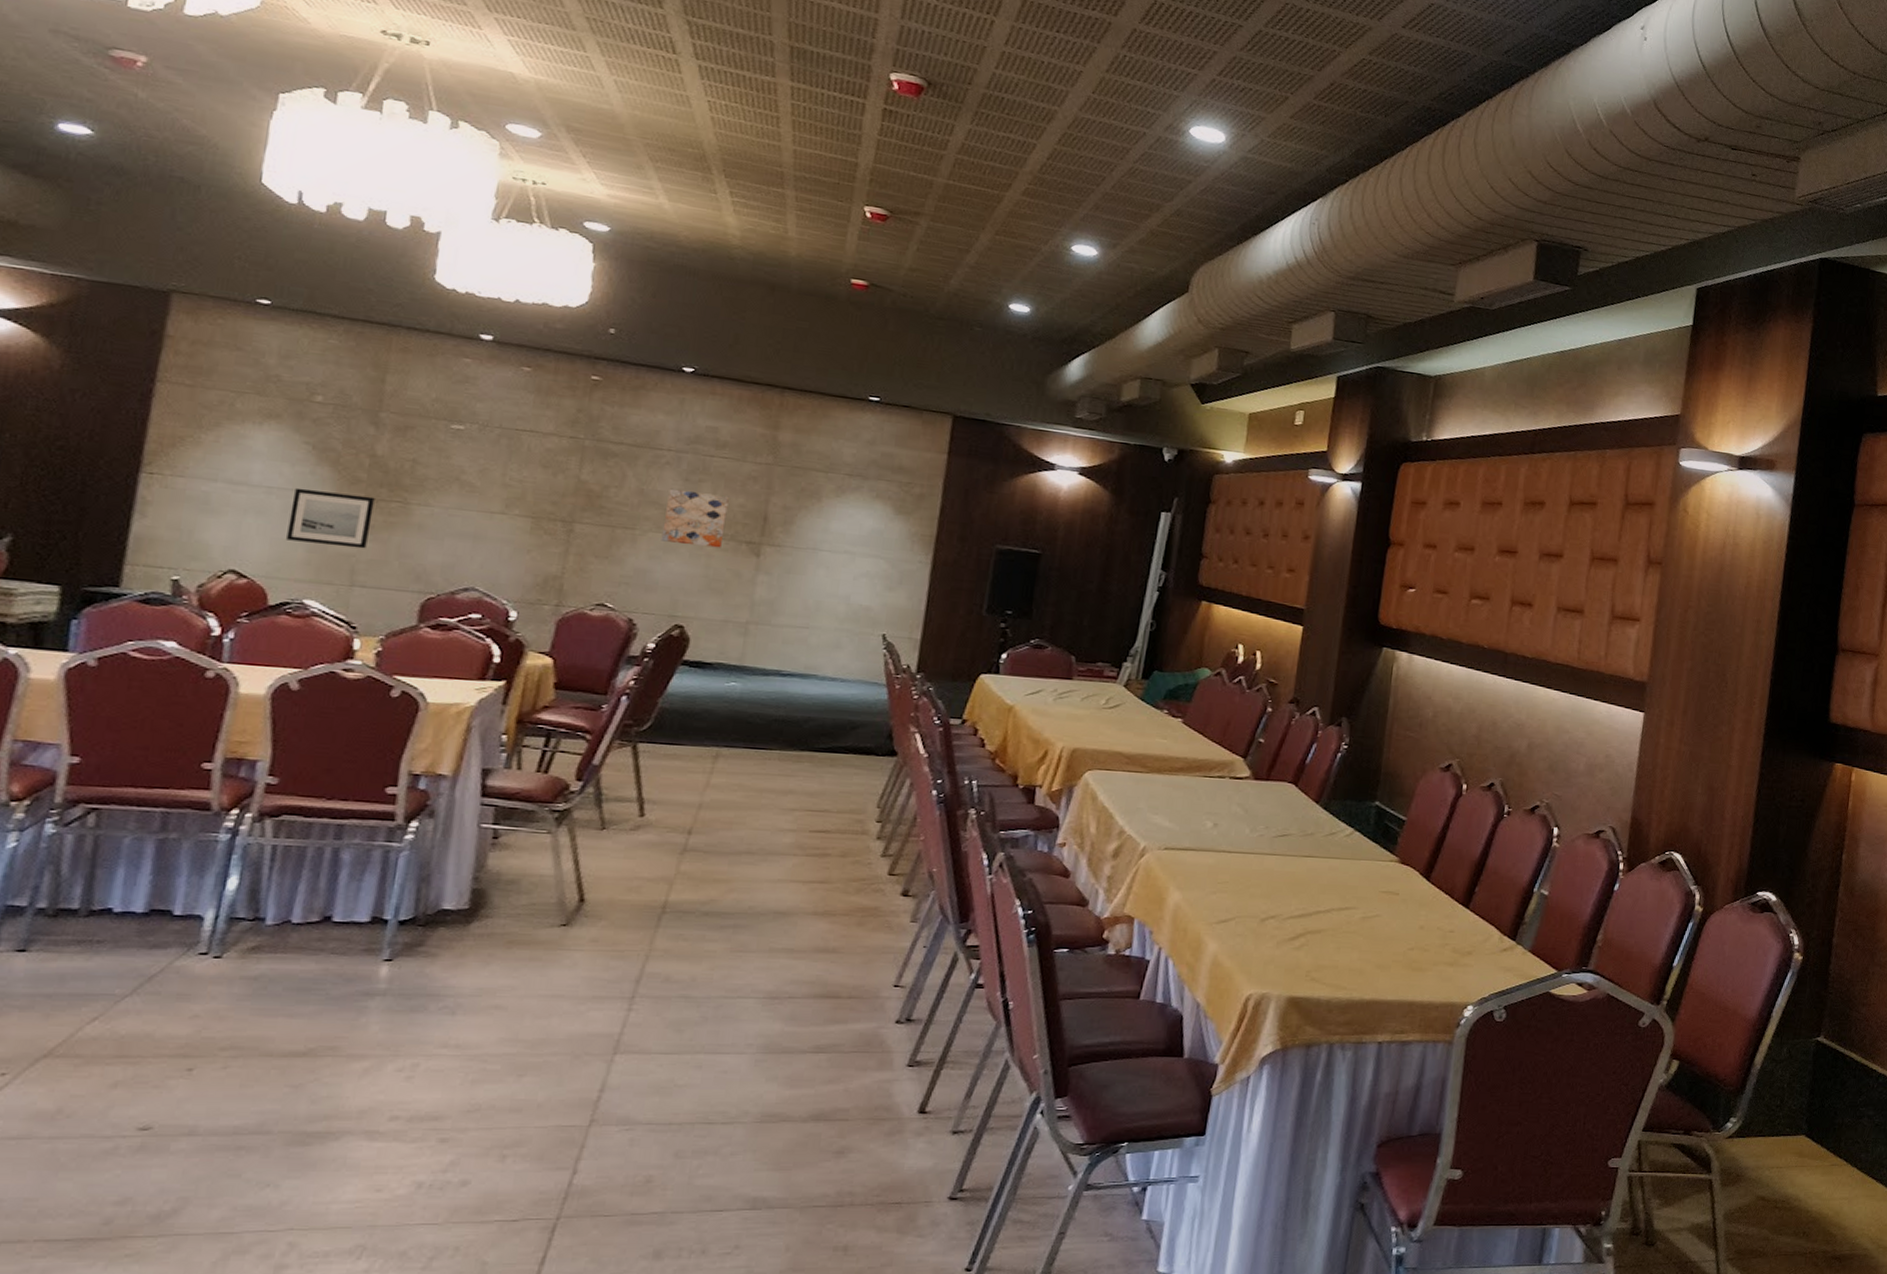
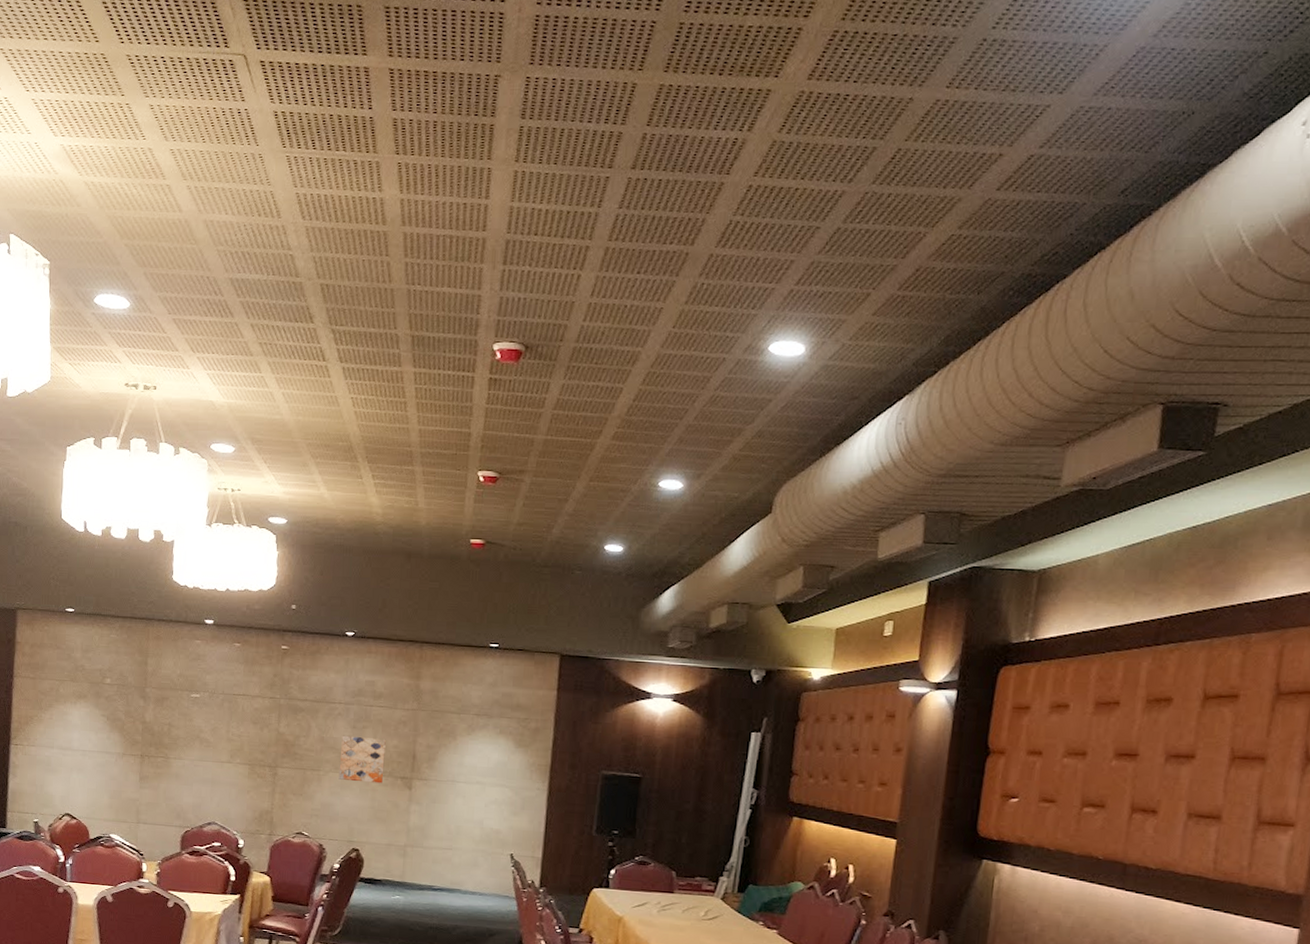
wall art: present [286,487,375,549] -> none [97,750,147,795]

